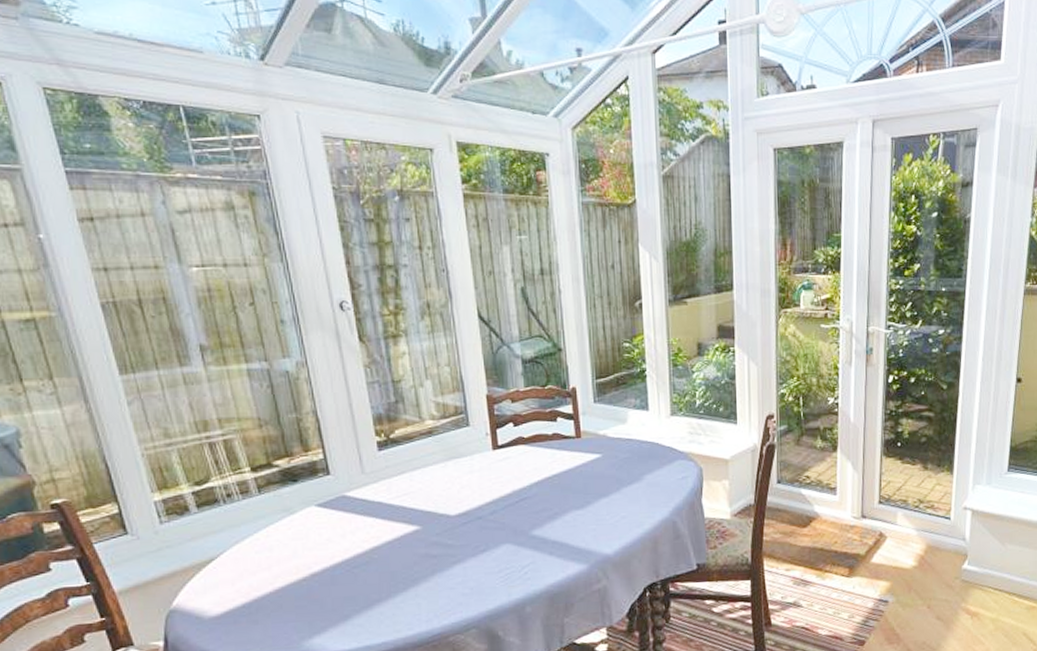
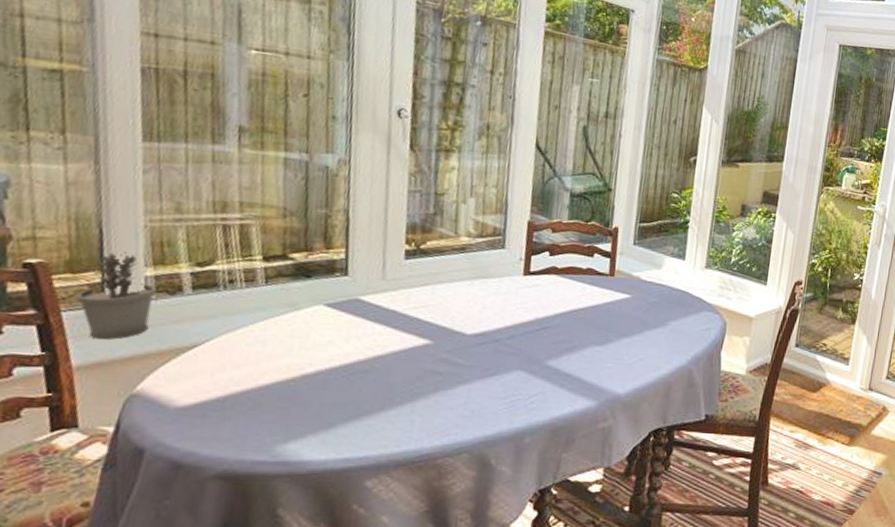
flower pot: none [101,482,169,564] -> present [75,252,157,340]

